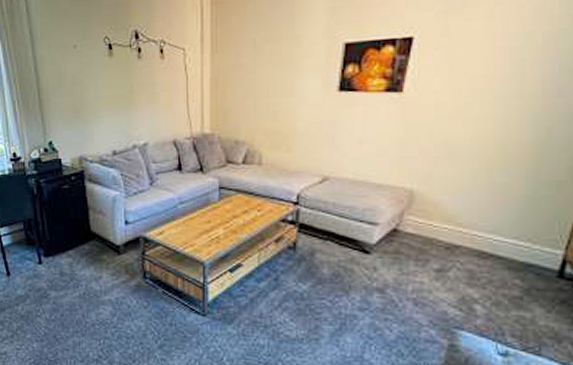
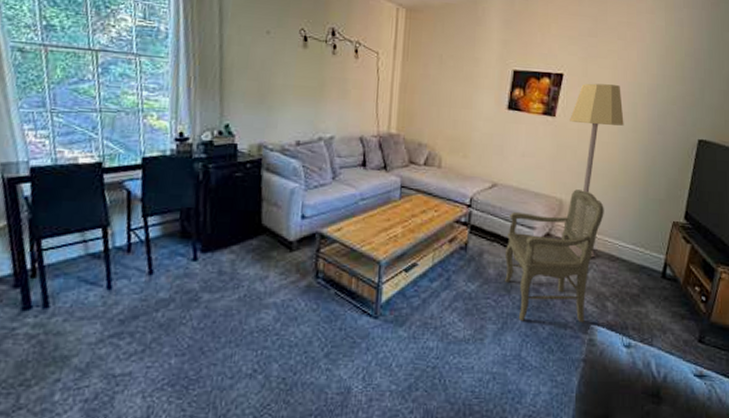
armchair: none [340,177,472,328] -> present [504,189,604,323]
lamp: none [422,40,504,255] -> present [568,83,624,258]

